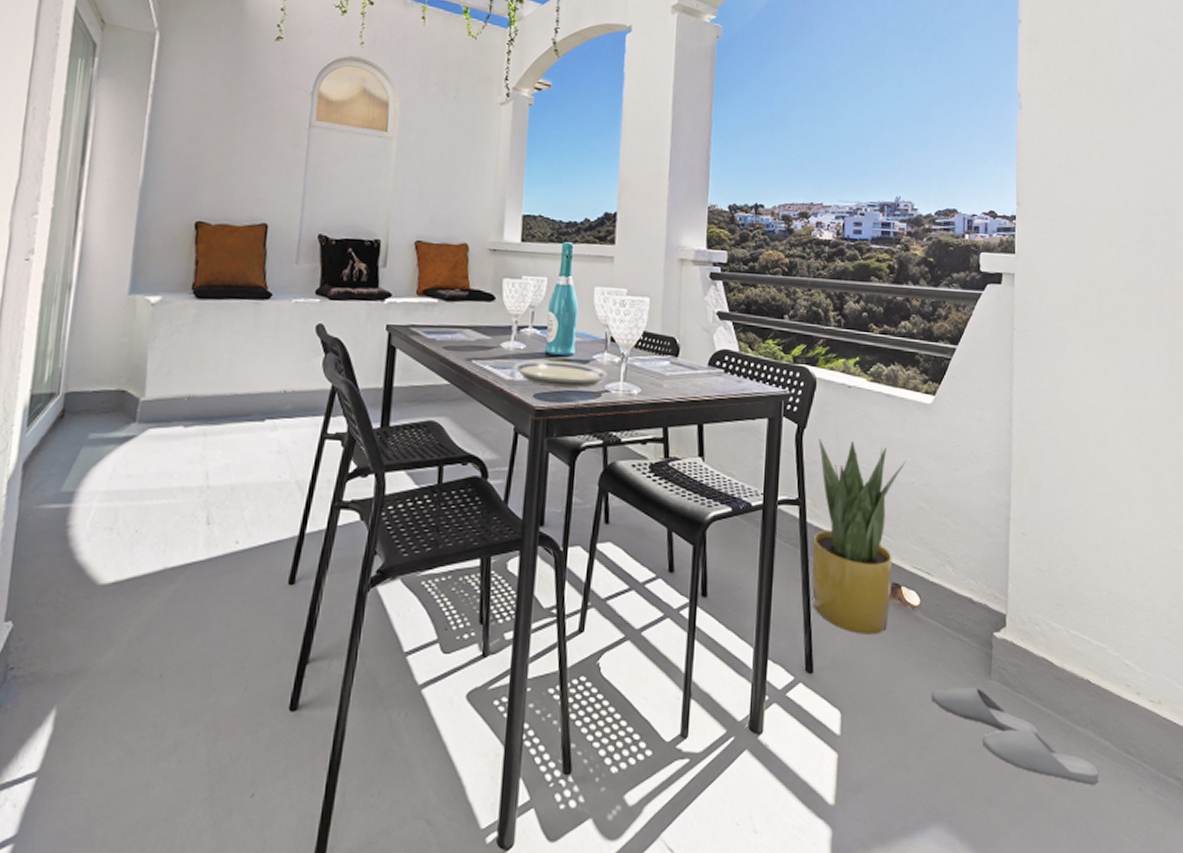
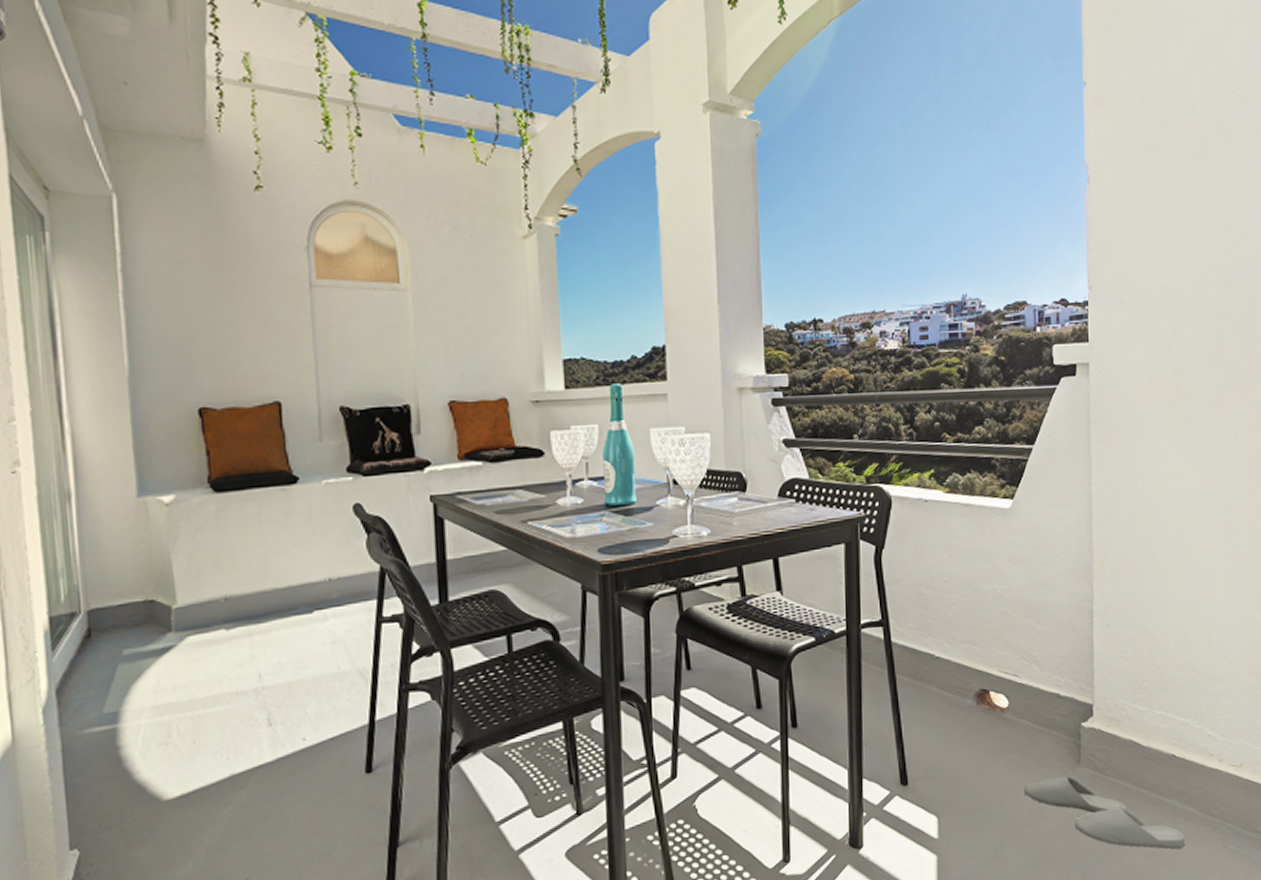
plate: present [513,359,607,388] -> none [573,510,673,539]
planter: present [812,438,907,635] -> none [898,556,988,742]

